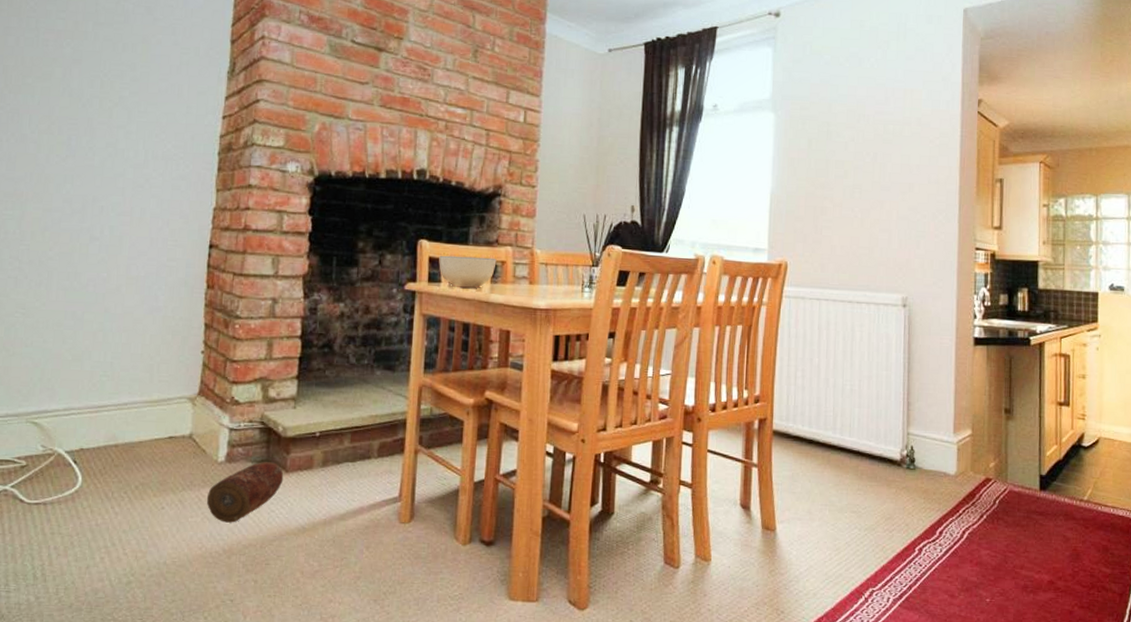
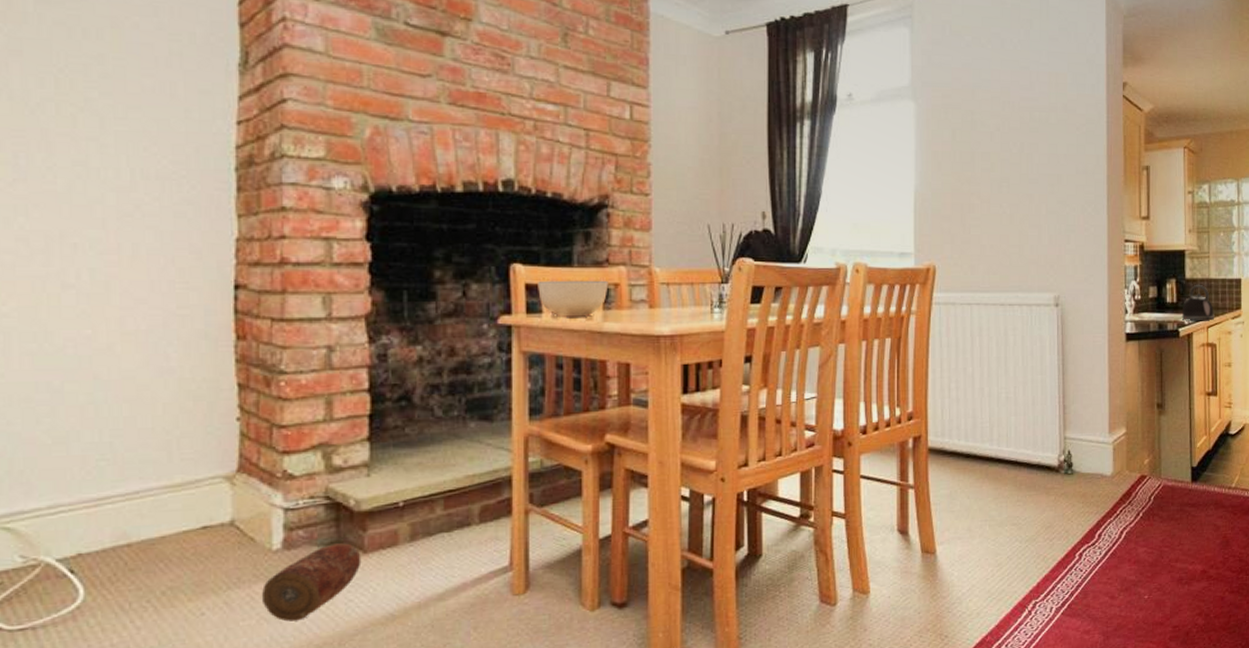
kettle: none [1033,295,1069,332] -> present [1181,285,1215,321]

